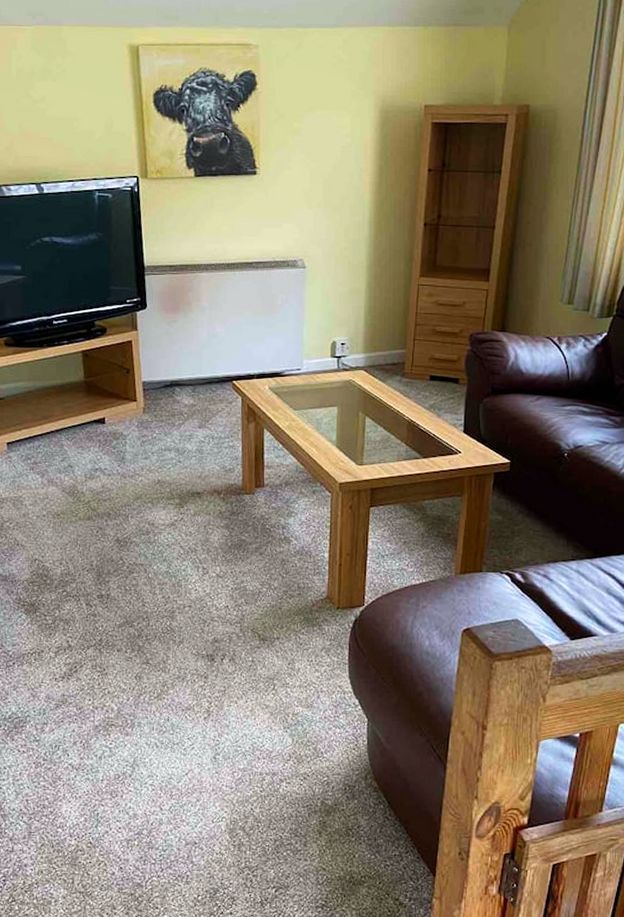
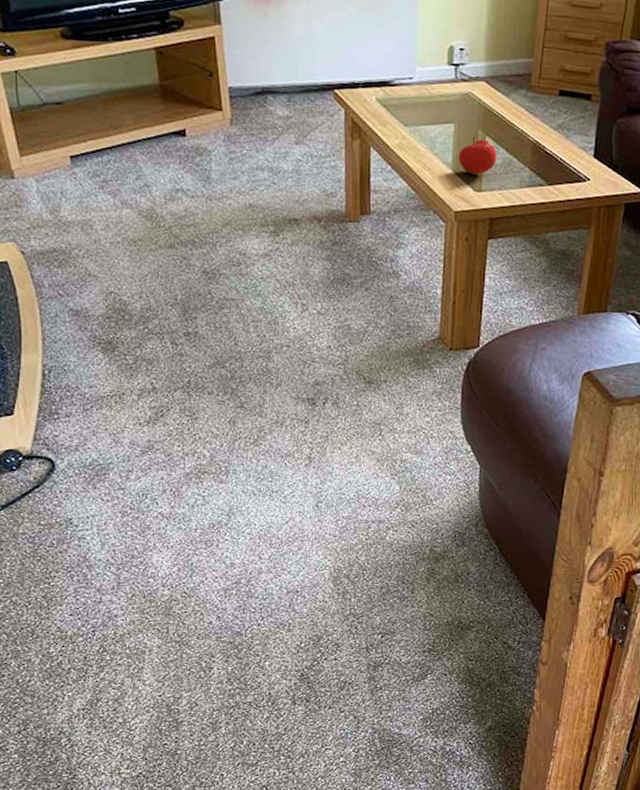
fruit: none [341,417,376,451] -> present [458,136,497,175]

